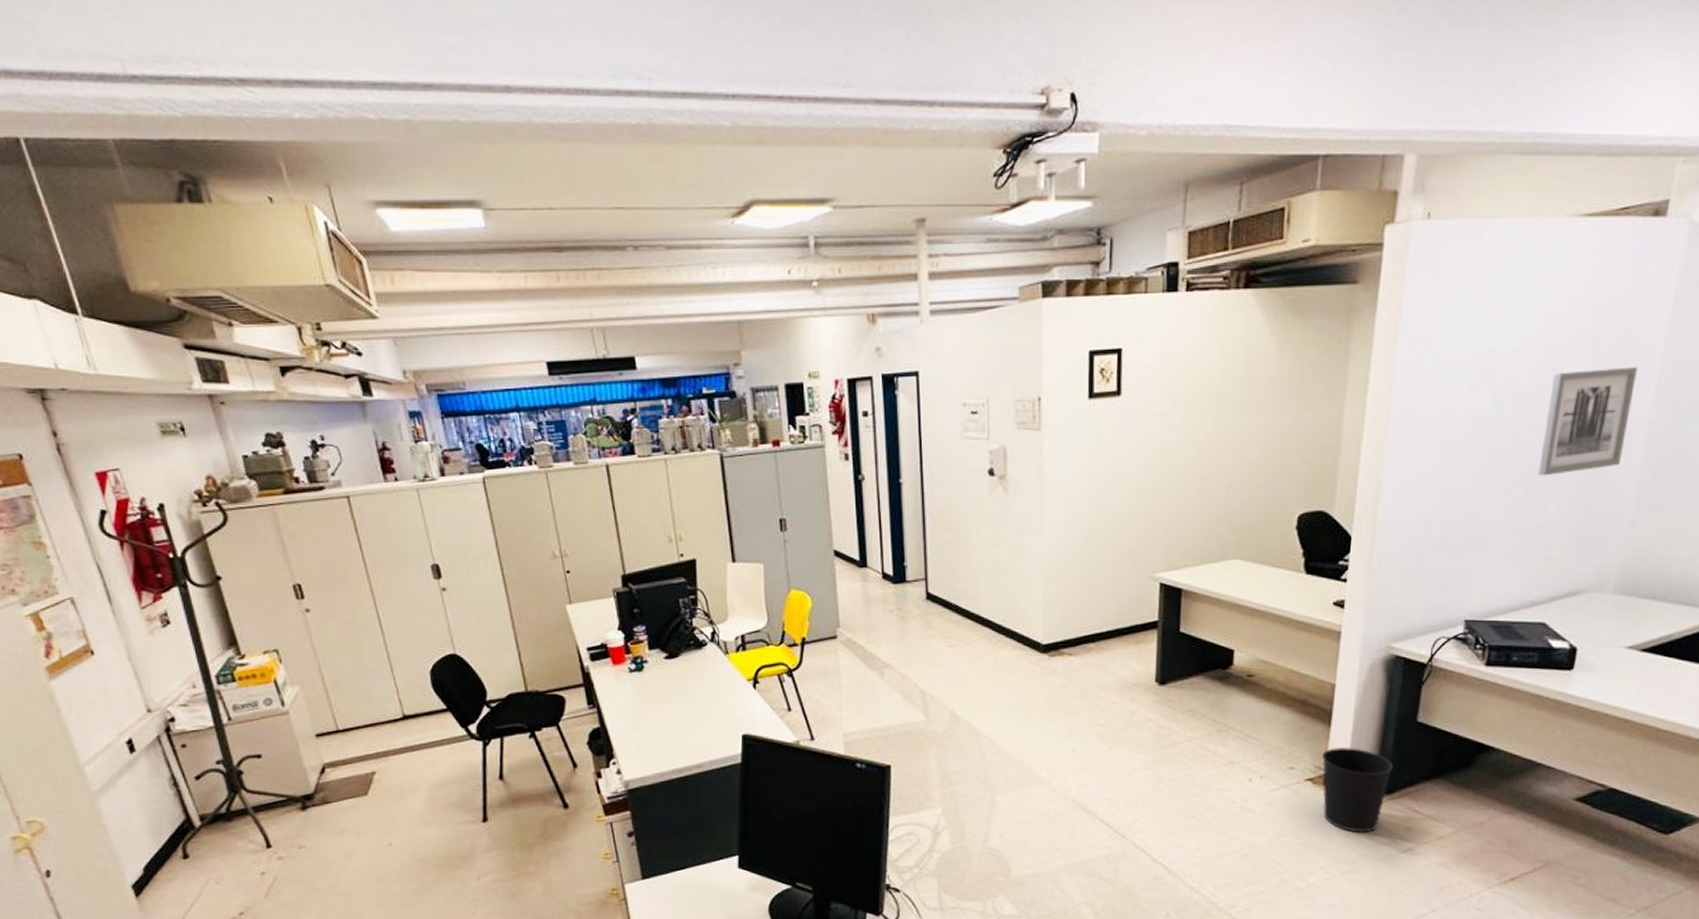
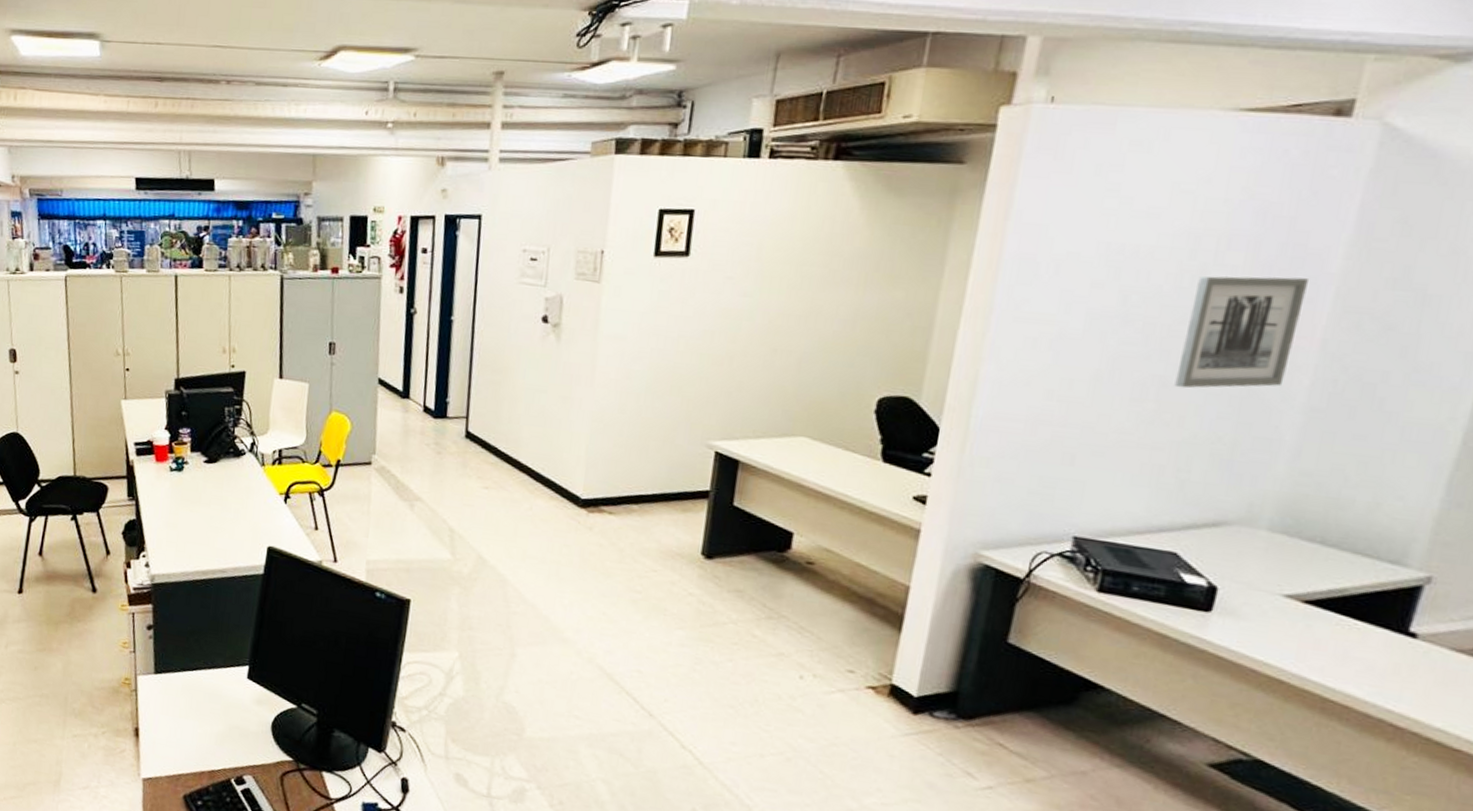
wastebasket: present [1321,746,1393,833] -> none [886,656,974,759]

